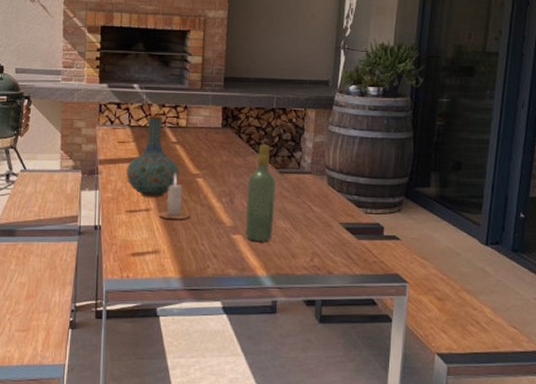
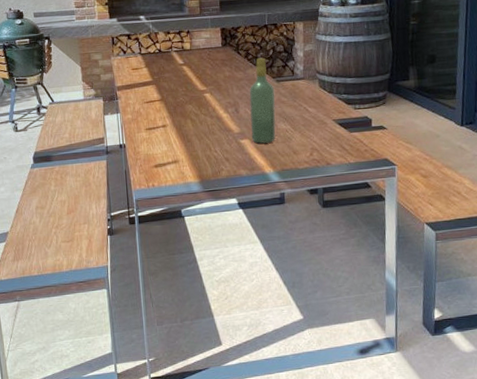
vase: present [126,115,180,198] -> none [142,42,189,115]
candle: present [158,173,190,220] -> none [174,91,202,133]

